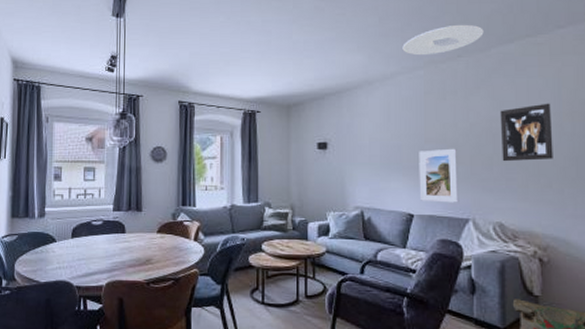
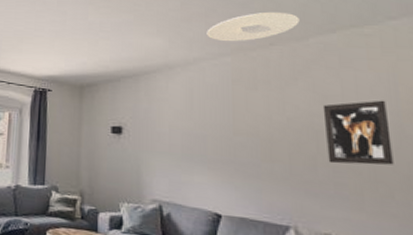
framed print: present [419,148,459,203] -> none [227,143,277,206]

